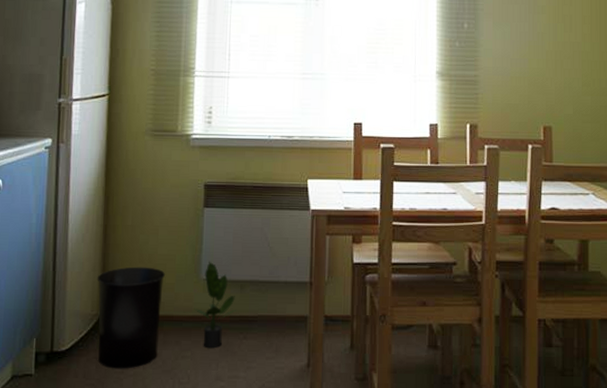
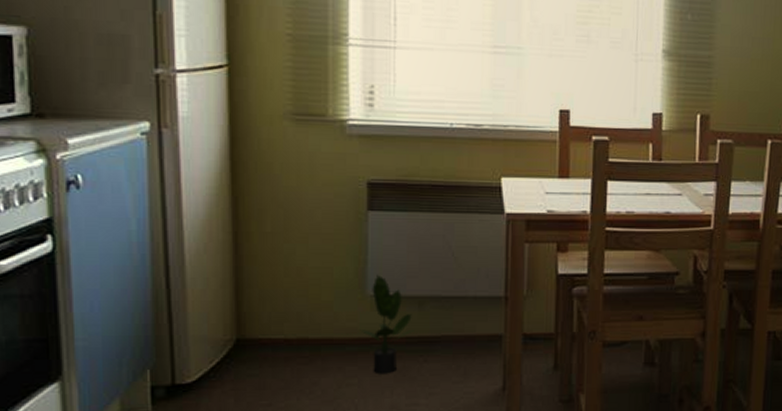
waste bin: present [97,266,165,368] -> none [228,282,320,400]

